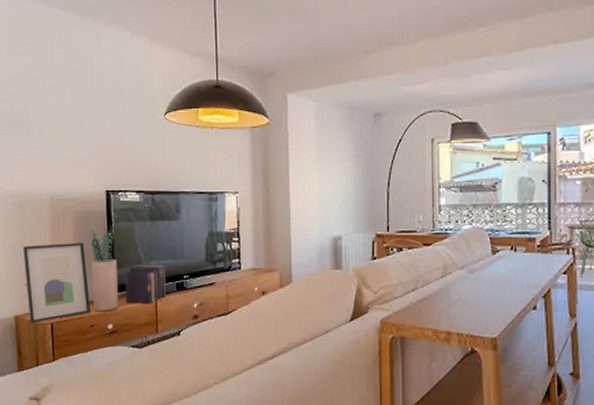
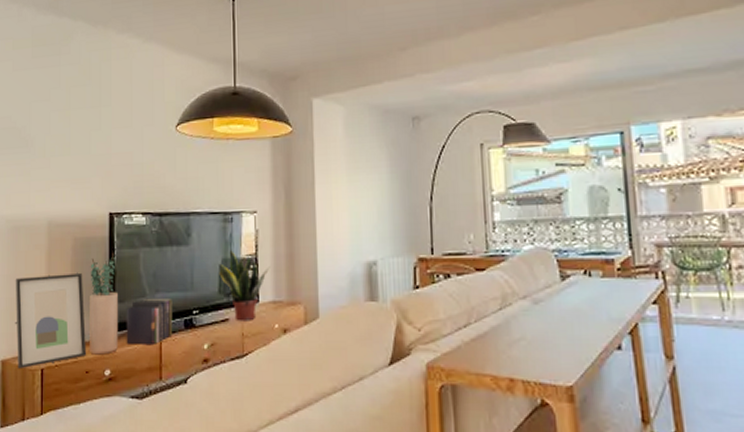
potted plant: none [206,225,251,285] -> present [219,250,270,321]

